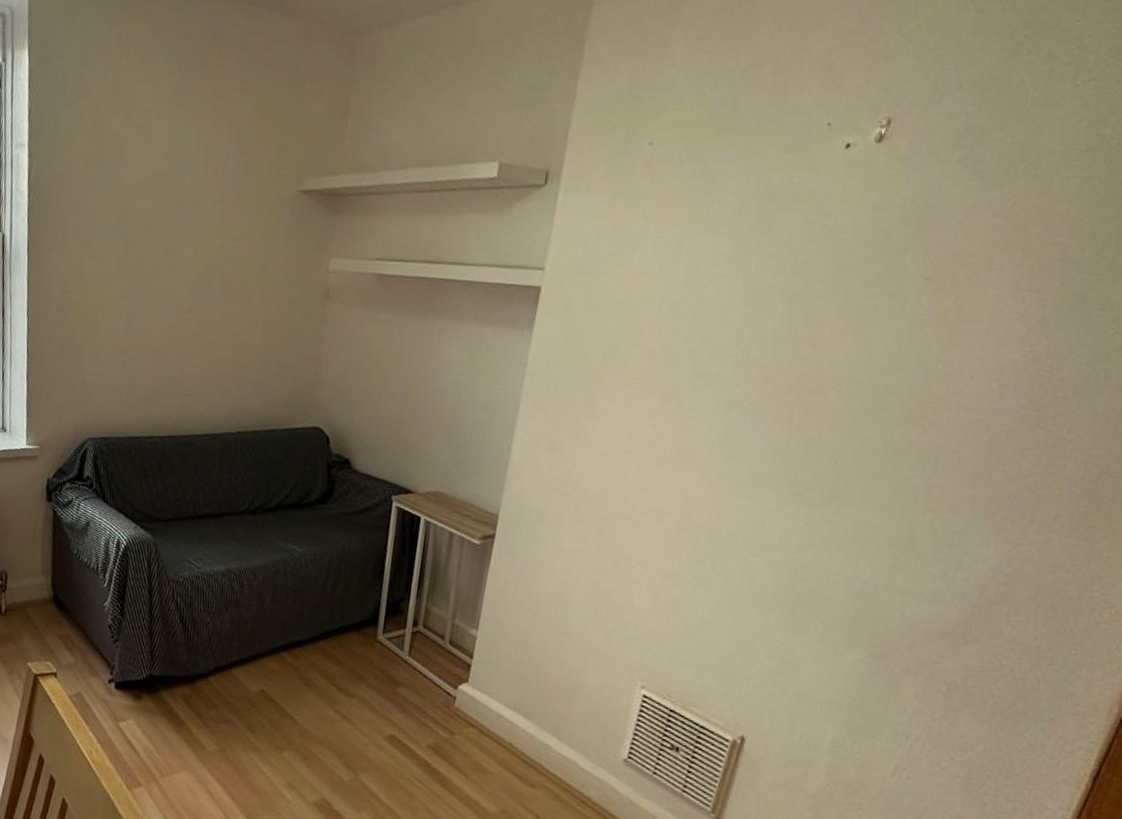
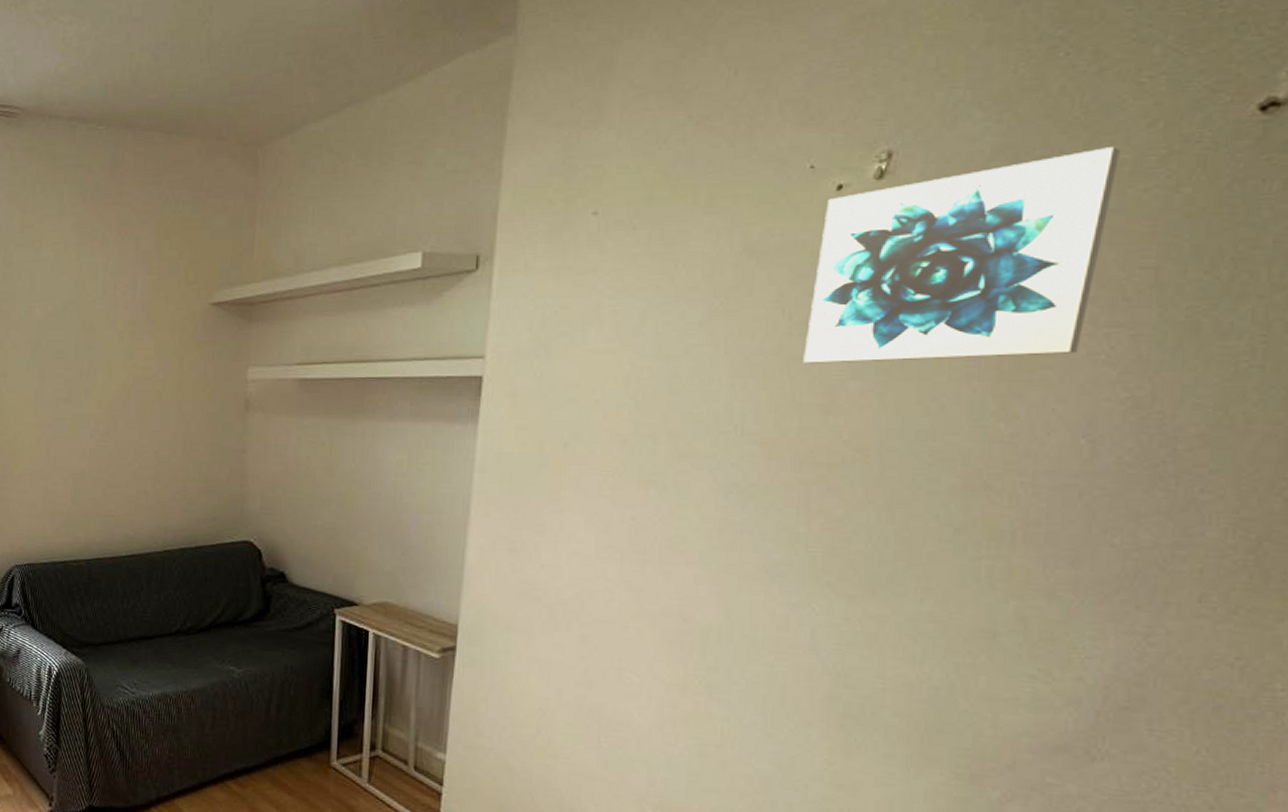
wall art: none [801,137,1054,311] -> present [803,147,1120,364]

